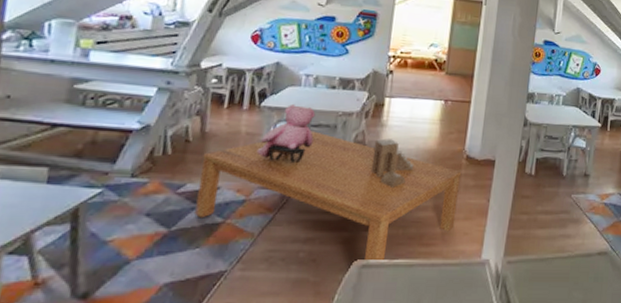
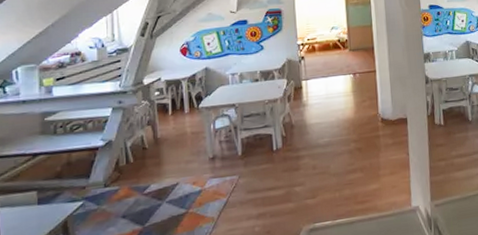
coffee table: present [194,131,461,263] -> none [159,120,383,224]
stuffed bear: present [256,103,316,164] -> none [203,100,248,153]
wooden block set: present [370,138,414,187] -> none [300,115,338,158]

